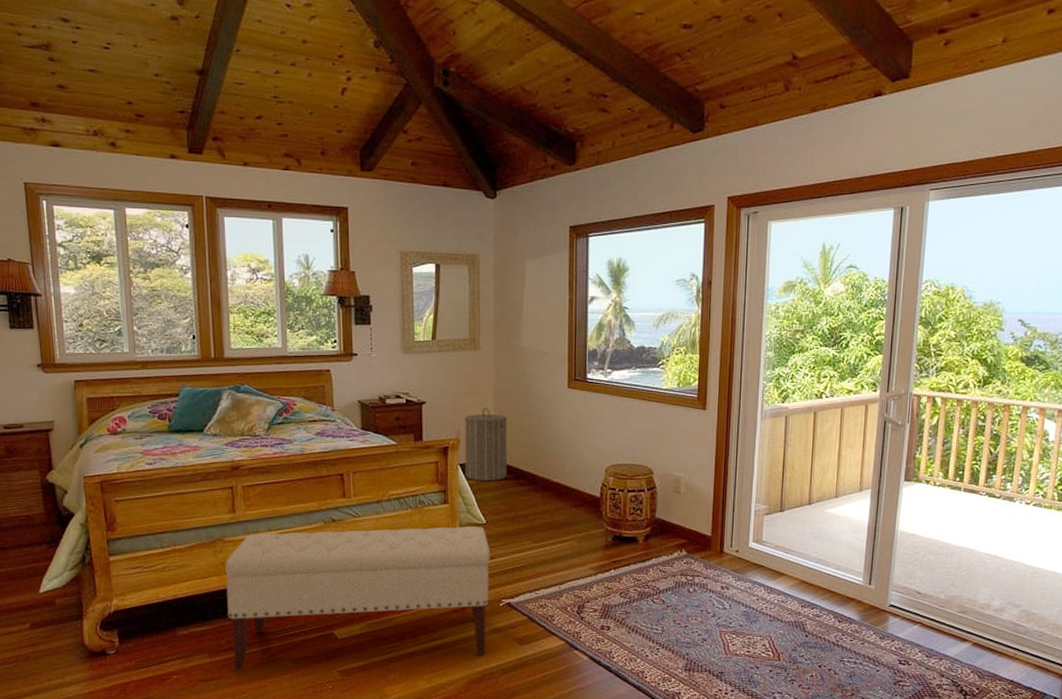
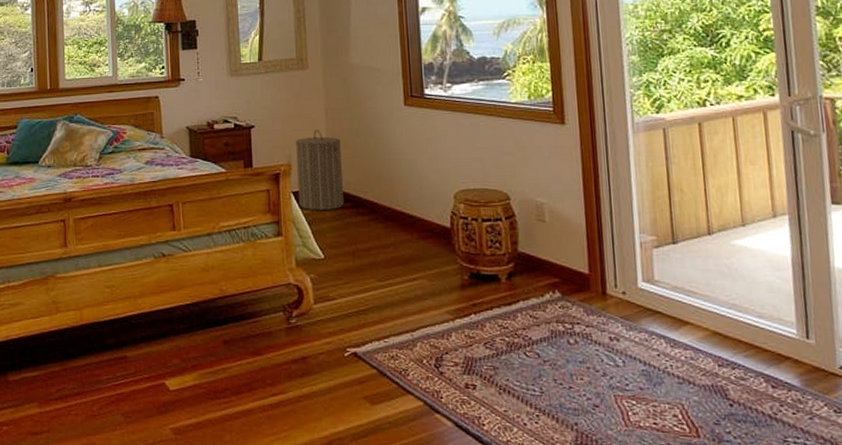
bench: present [225,526,490,669] -> none [56,261,332,422]

